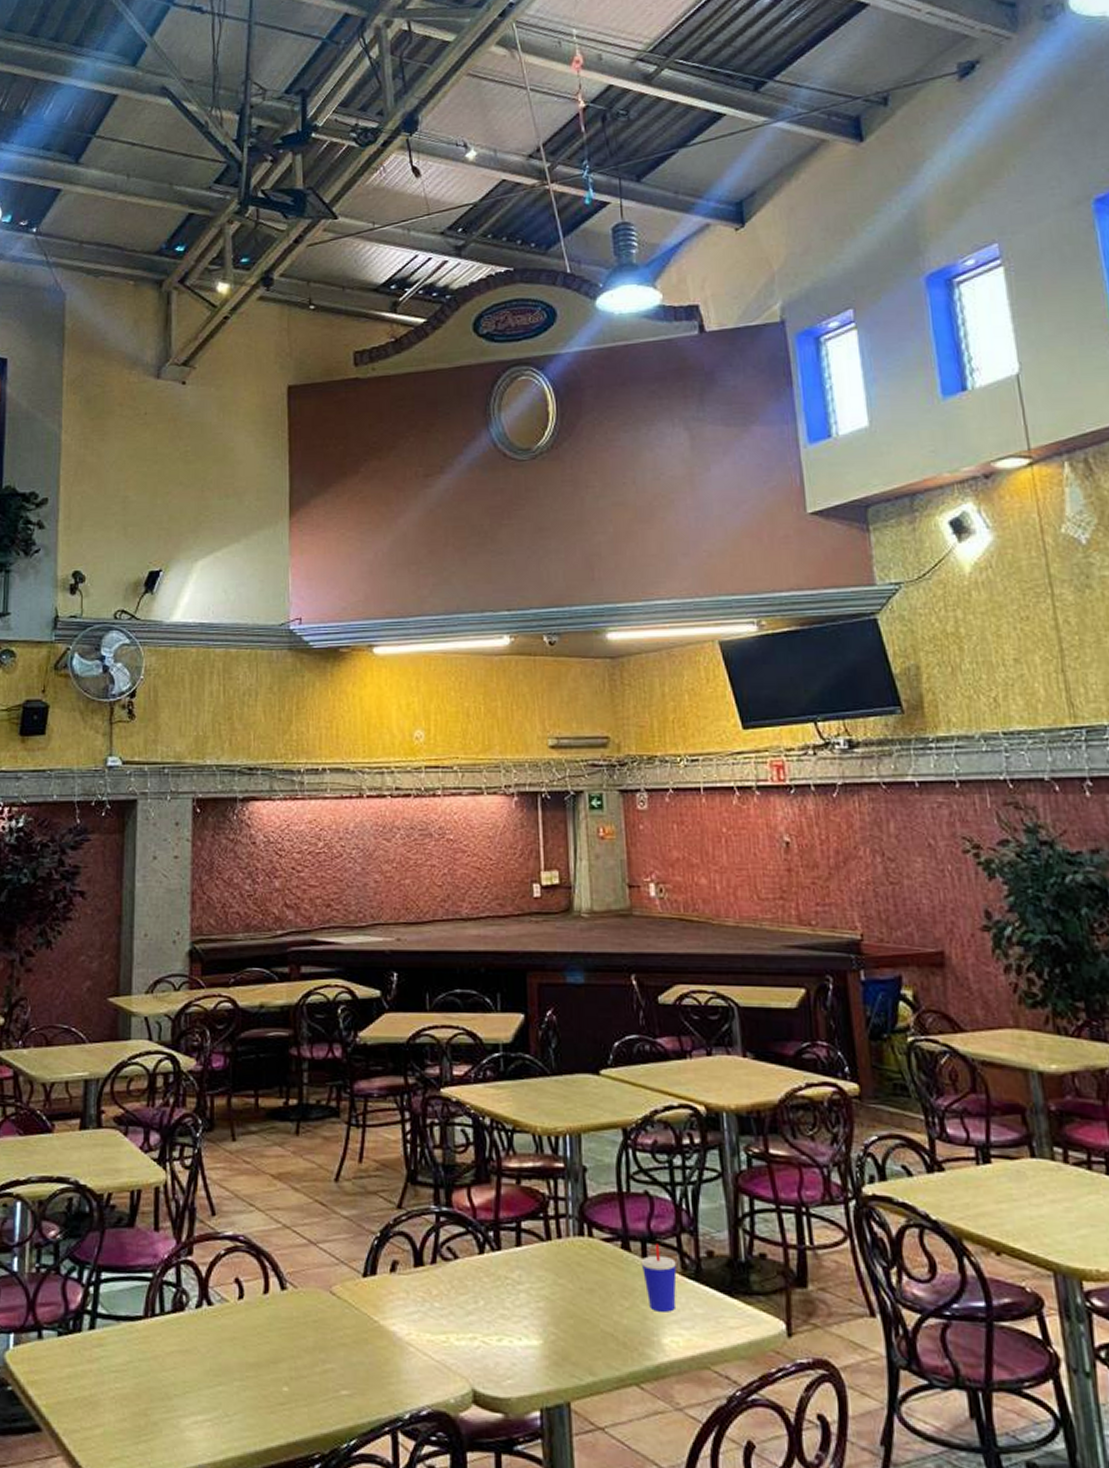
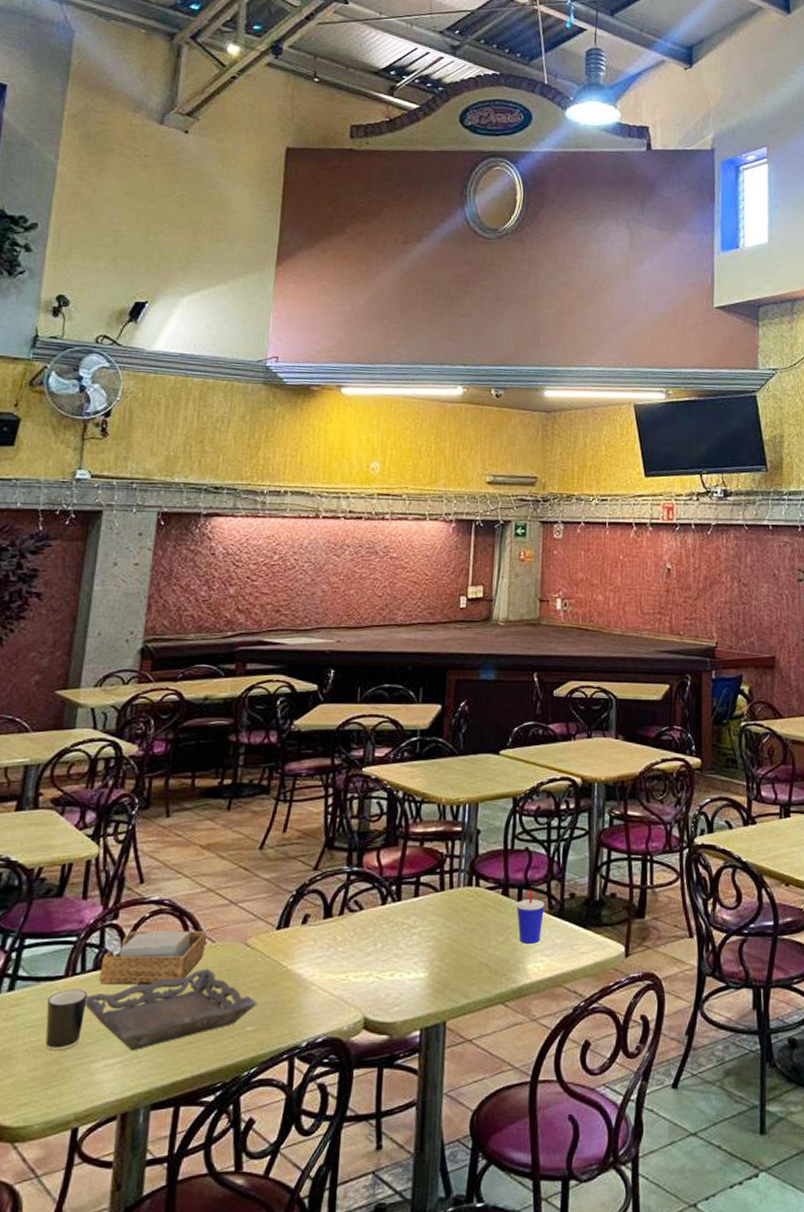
mug: none [130,1331,169,1402] -> present [45,989,88,1051]
tray: none [168,1317,350,1408] -> present [85,968,257,1051]
napkin holder: none [179,1269,288,1332] -> present [99,930,207,985]

